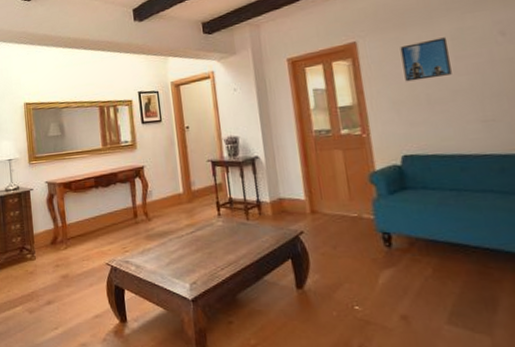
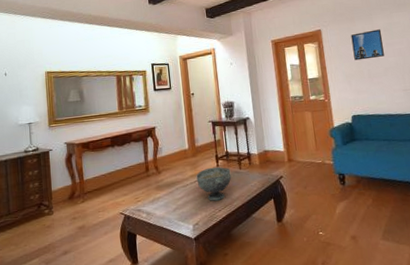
decorative bowl: none [193,216,237,257] -> present [196,166,232,201]

